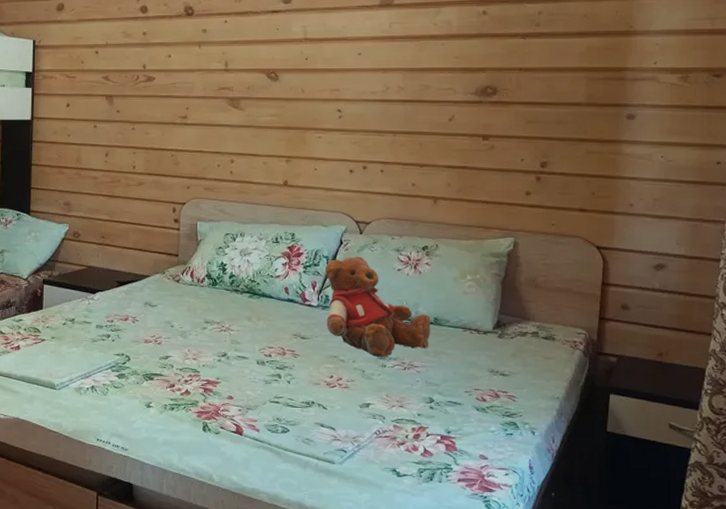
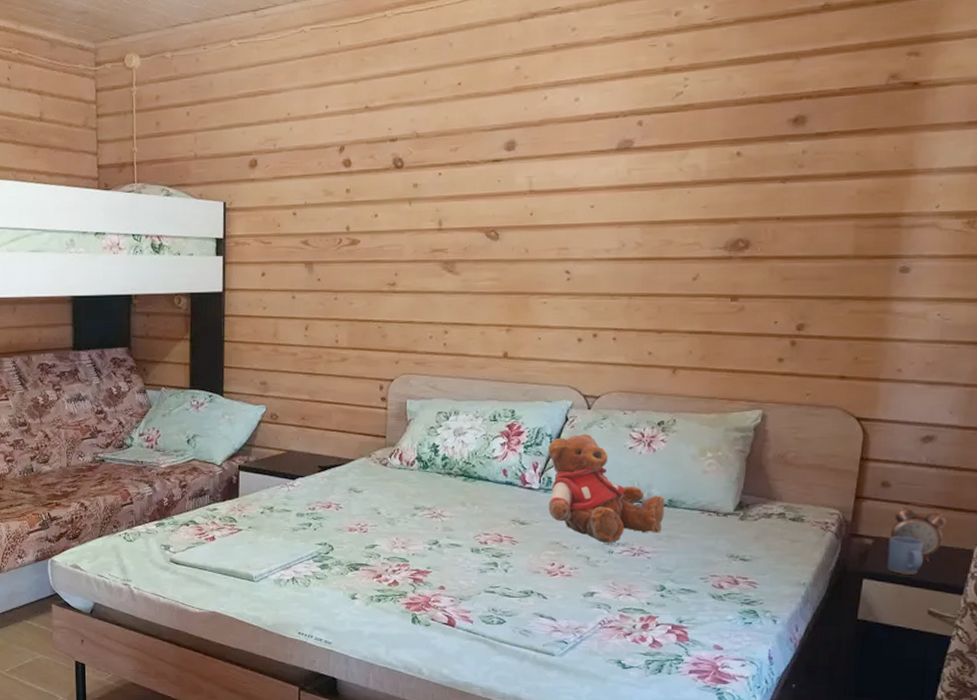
mug: none [630,354,662,391] -> present [887,535,924,575]
alarm clock: none [632,325,680,379] -> present [891,503,947,562]

